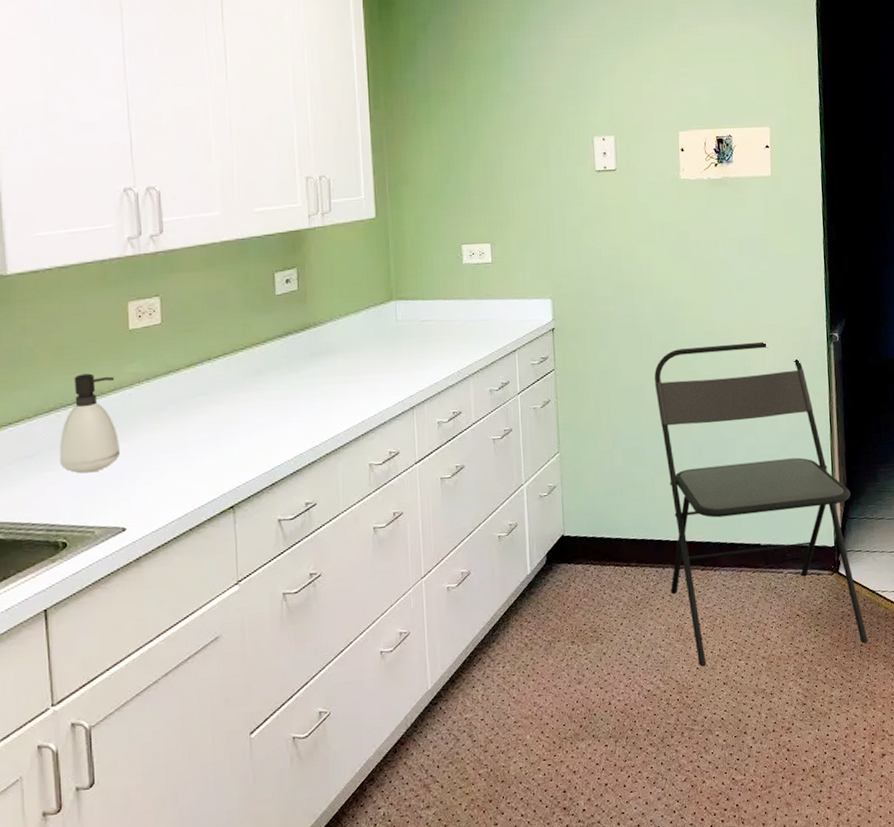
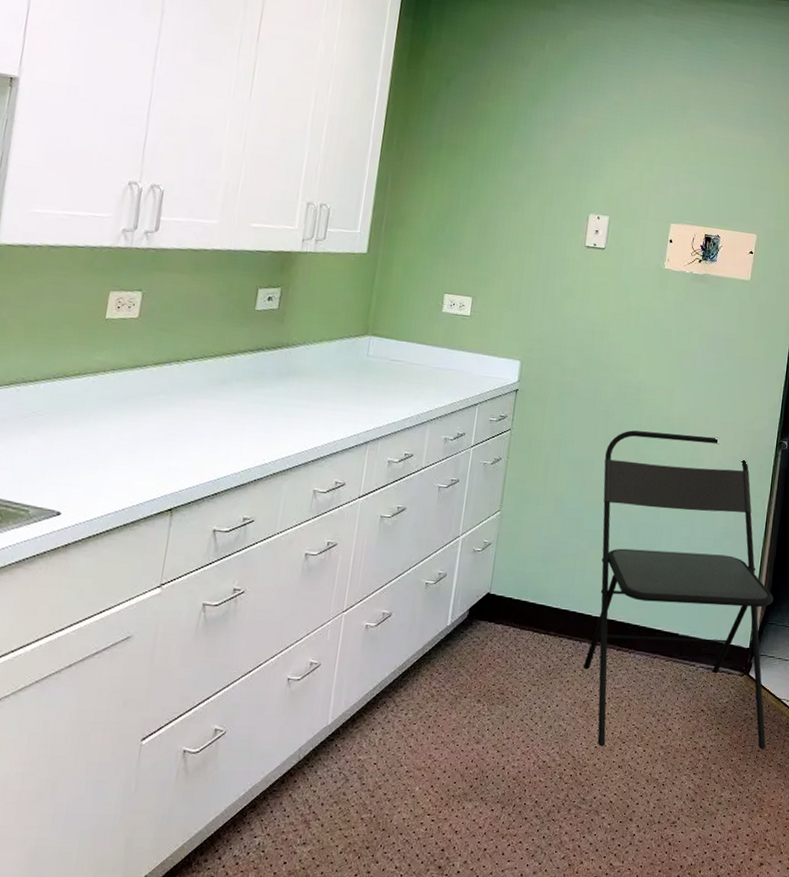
soap dispenser: present [59,373,121,474] -> none [9,353,82,452]

